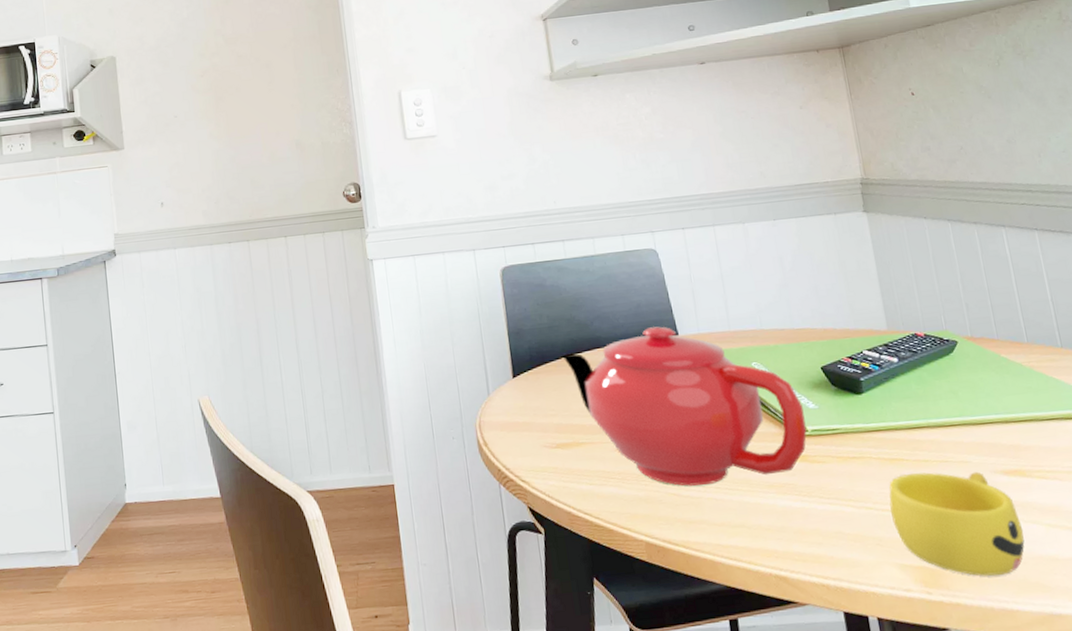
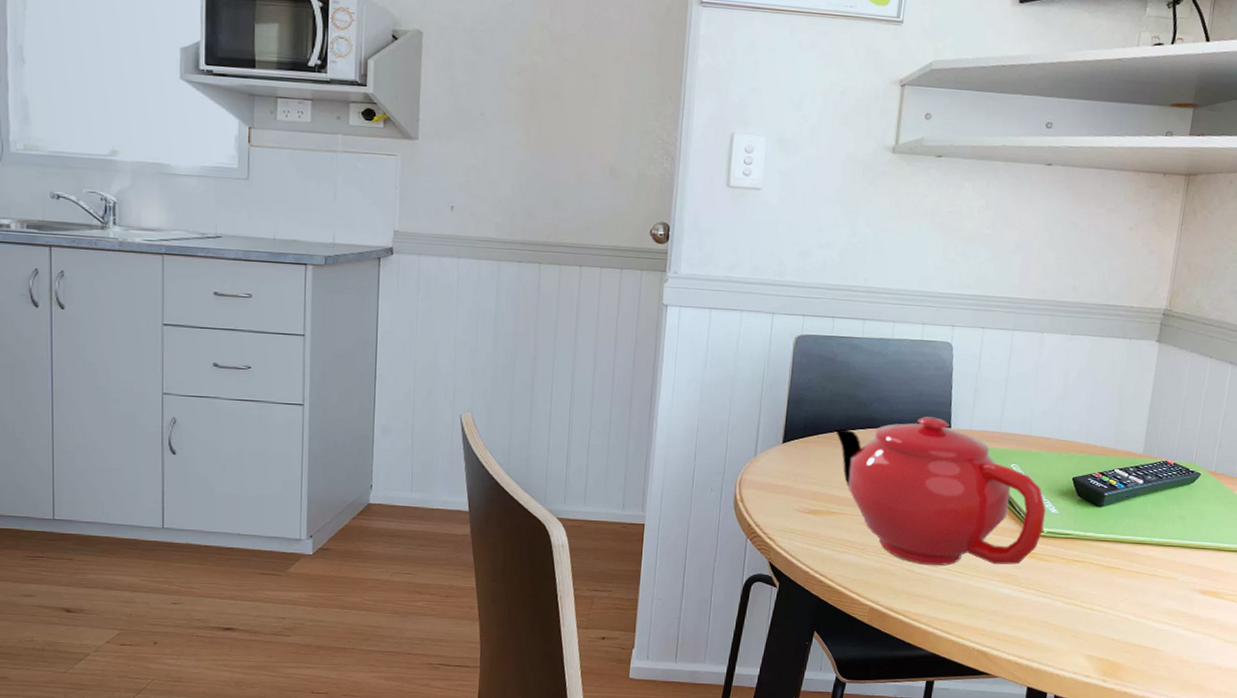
cup: present [889,471,1025,576] -> none [1093,581,1201,674]

